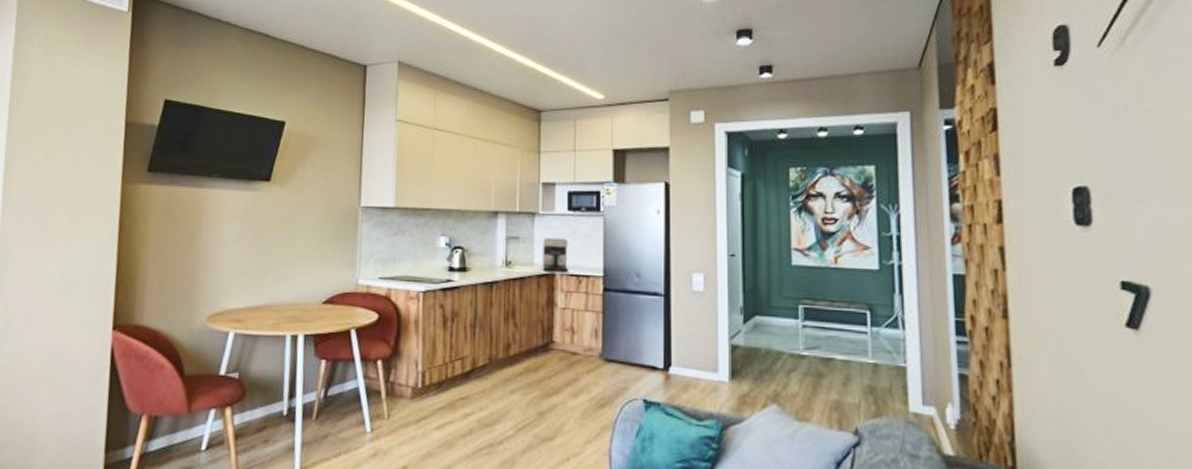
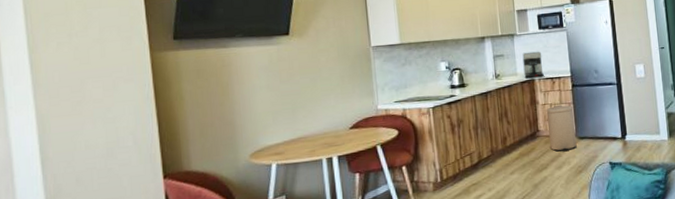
pedal bin: none [565,311,602,375] -> present [546,104,577,152]

